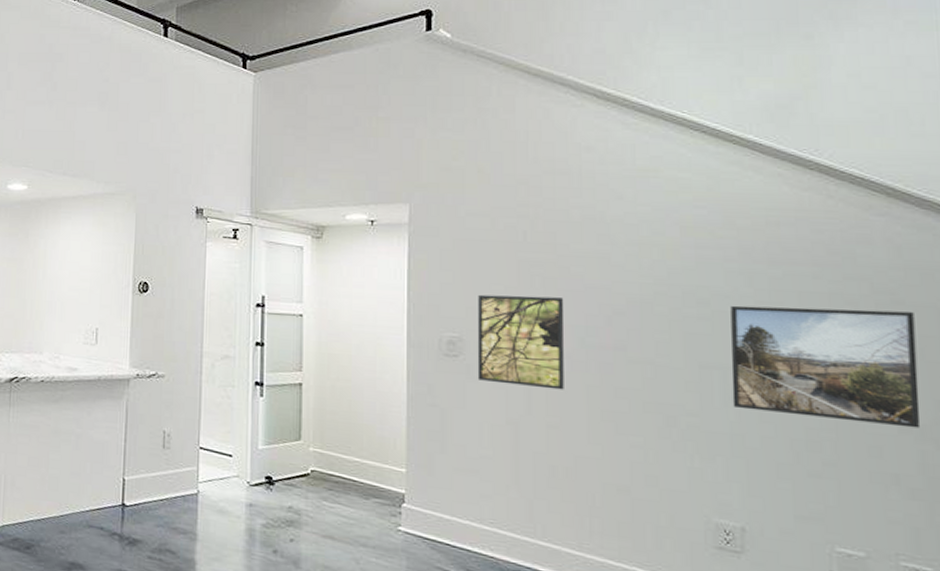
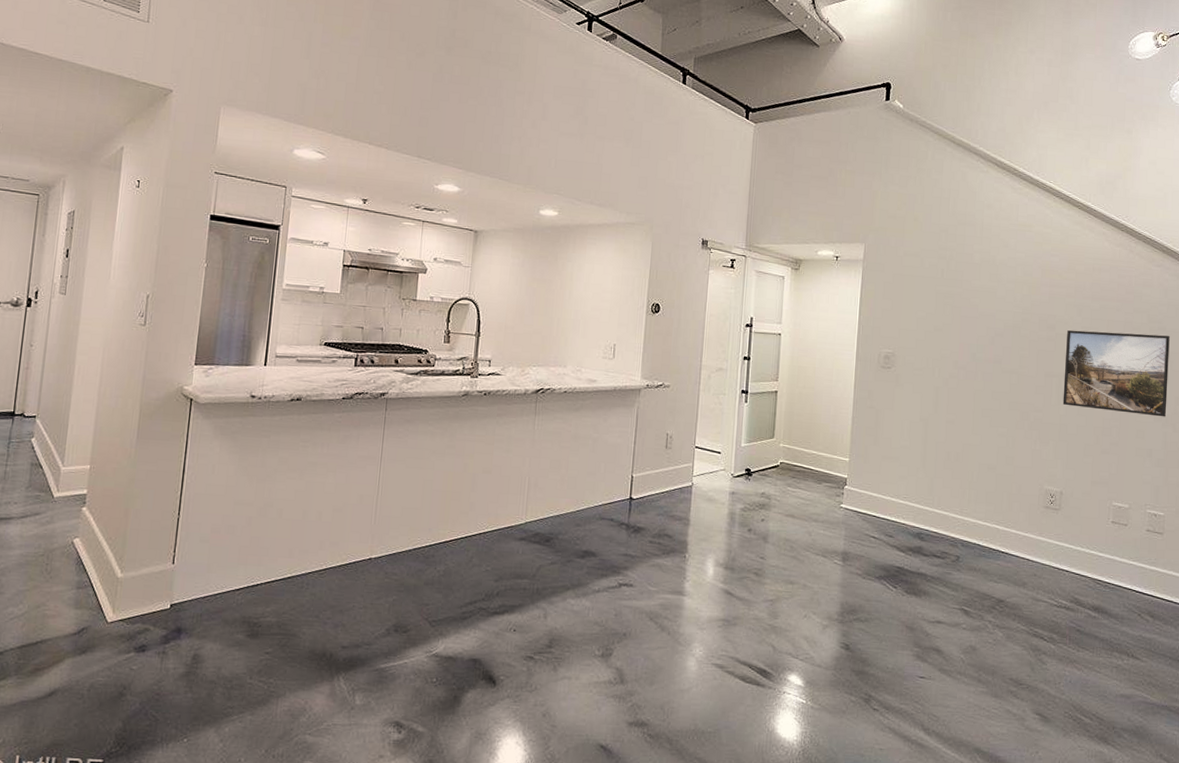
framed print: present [477,294,565,390] -> none [903,319,965,394]

